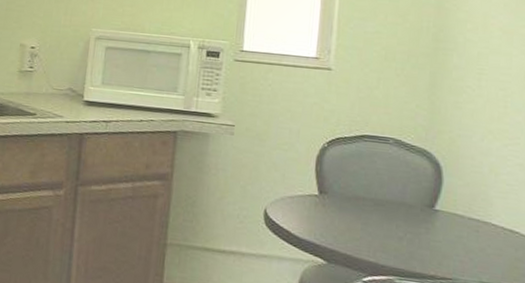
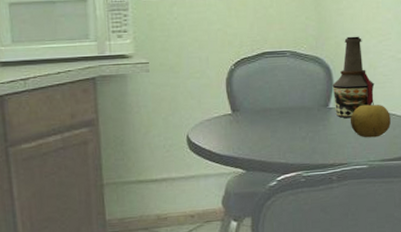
bottle: none [441,133,495,227] -> present [332,36,375,119]
fruit: none [459,213,513,256] -> present [350,104,391,138]

